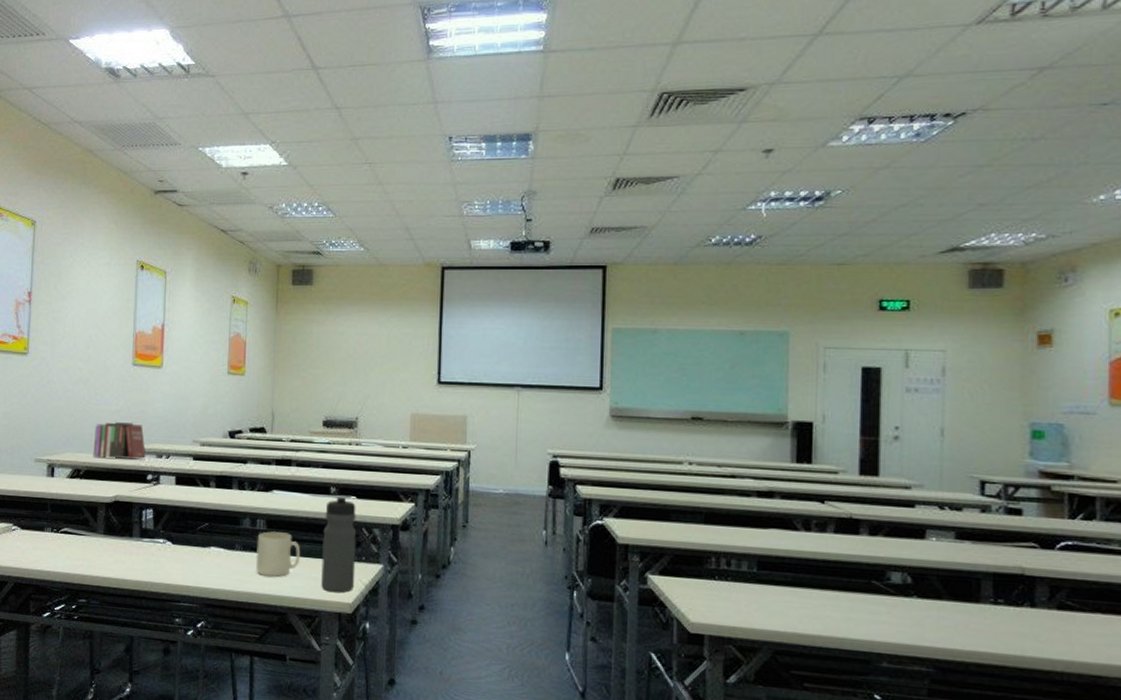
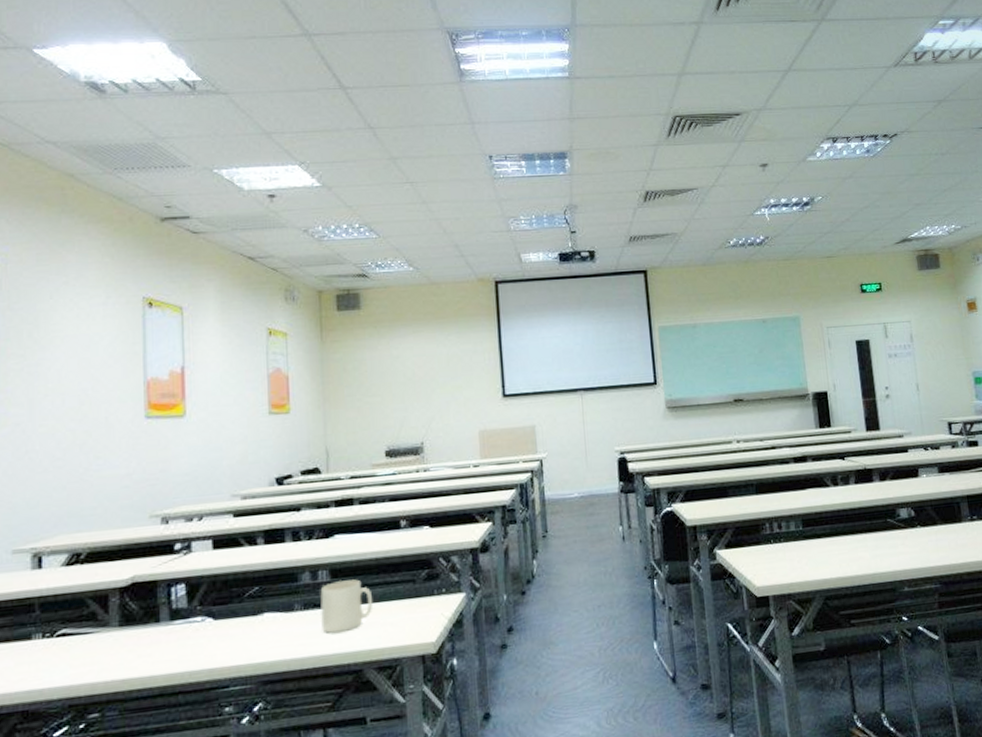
books: present [93,422,146,460] -> none [97,486,170,535]
water bottle: present [321,494,357,593] -> none [396,526,437,635]

